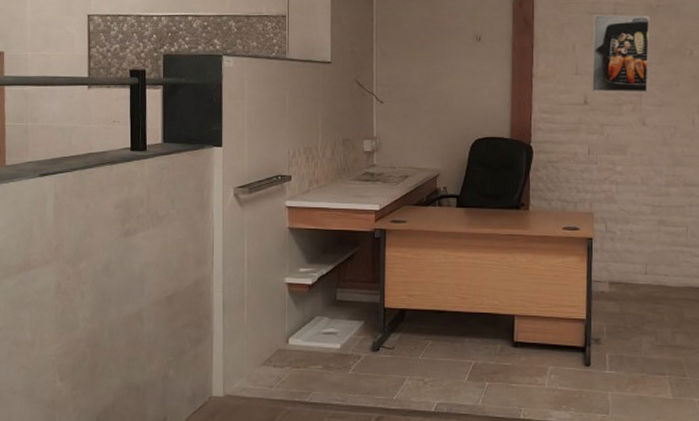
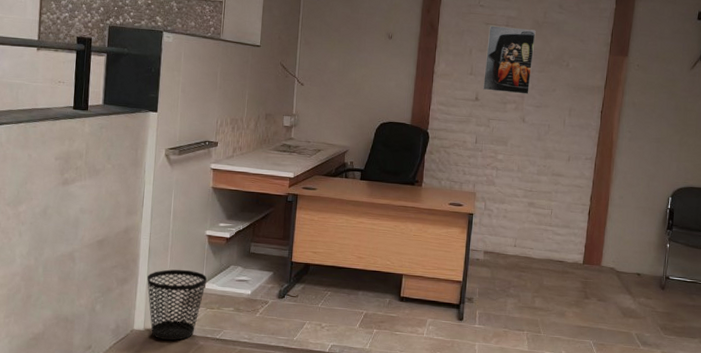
wastebasket: none [222,324,289,408] -> present [146,269,207,341]

